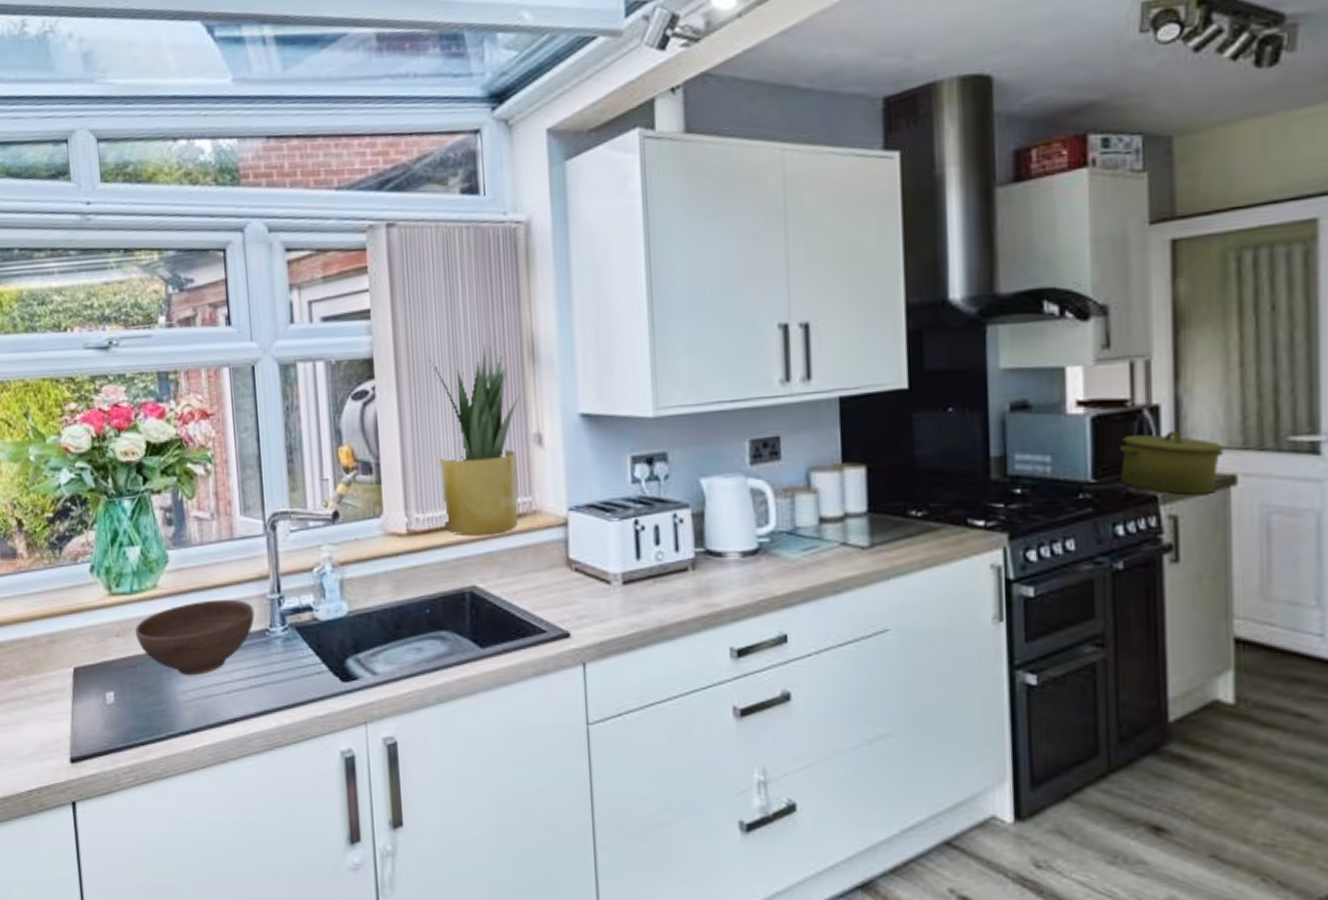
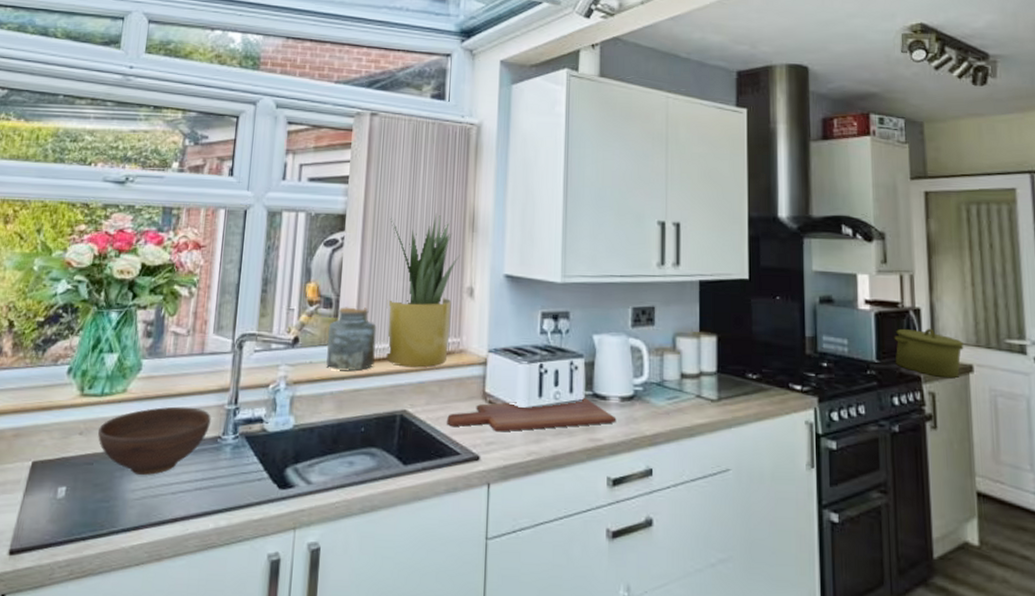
jar: none [371,470,431,547] -> present [326,307,377,371]
cutting board: none [526,557,738,604] -> present [447,398,617,432]

